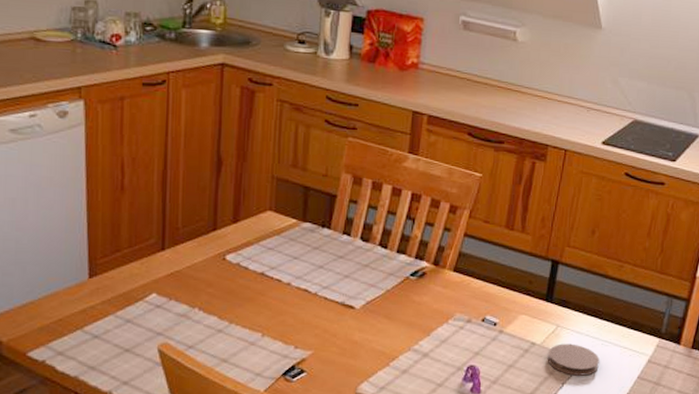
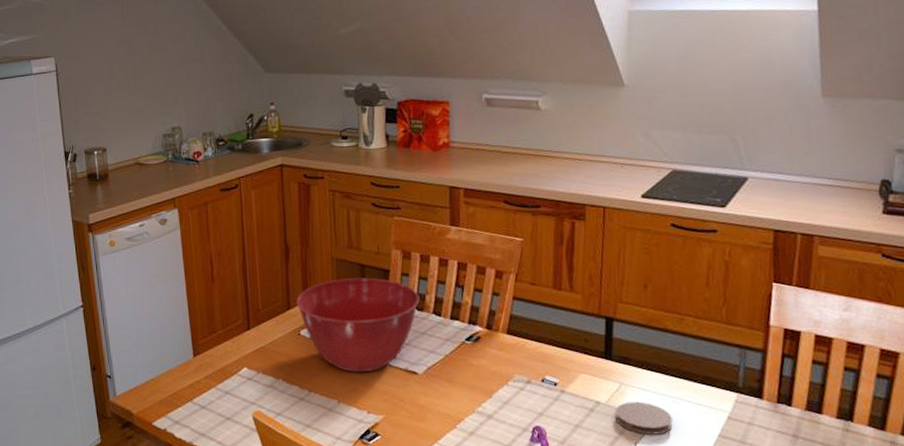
mixing bowl: none [224,200,366,305] -> present [296,277,420,373]

